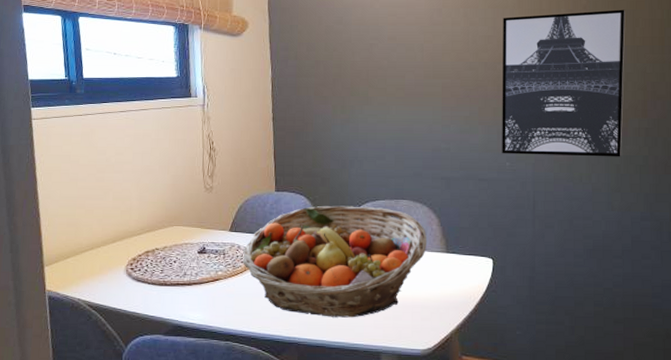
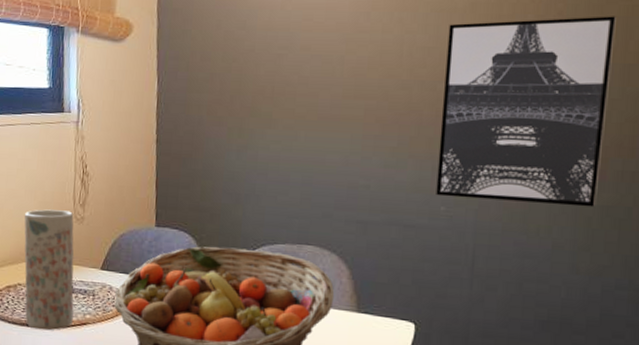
vase: none [159,182,207,288] -> present [24,209,74,331]

